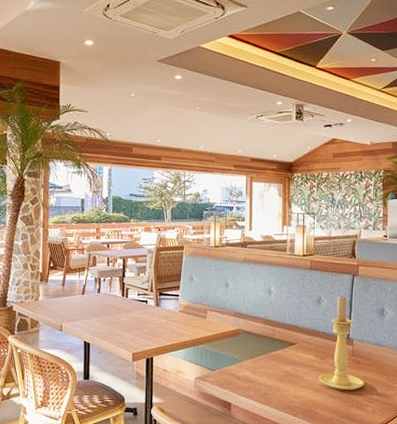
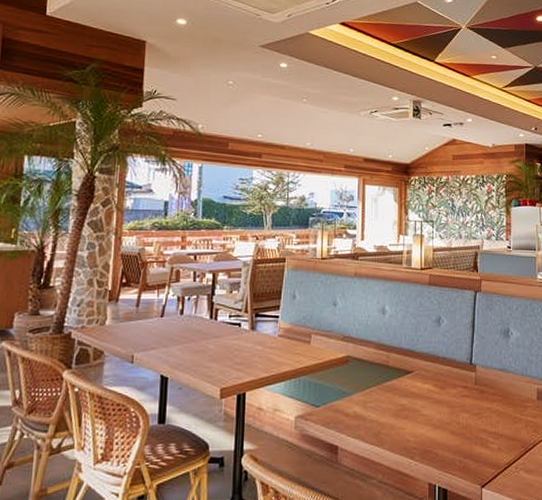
candle holder: present [318,295,364,390] -> none [438,314,489,425]

